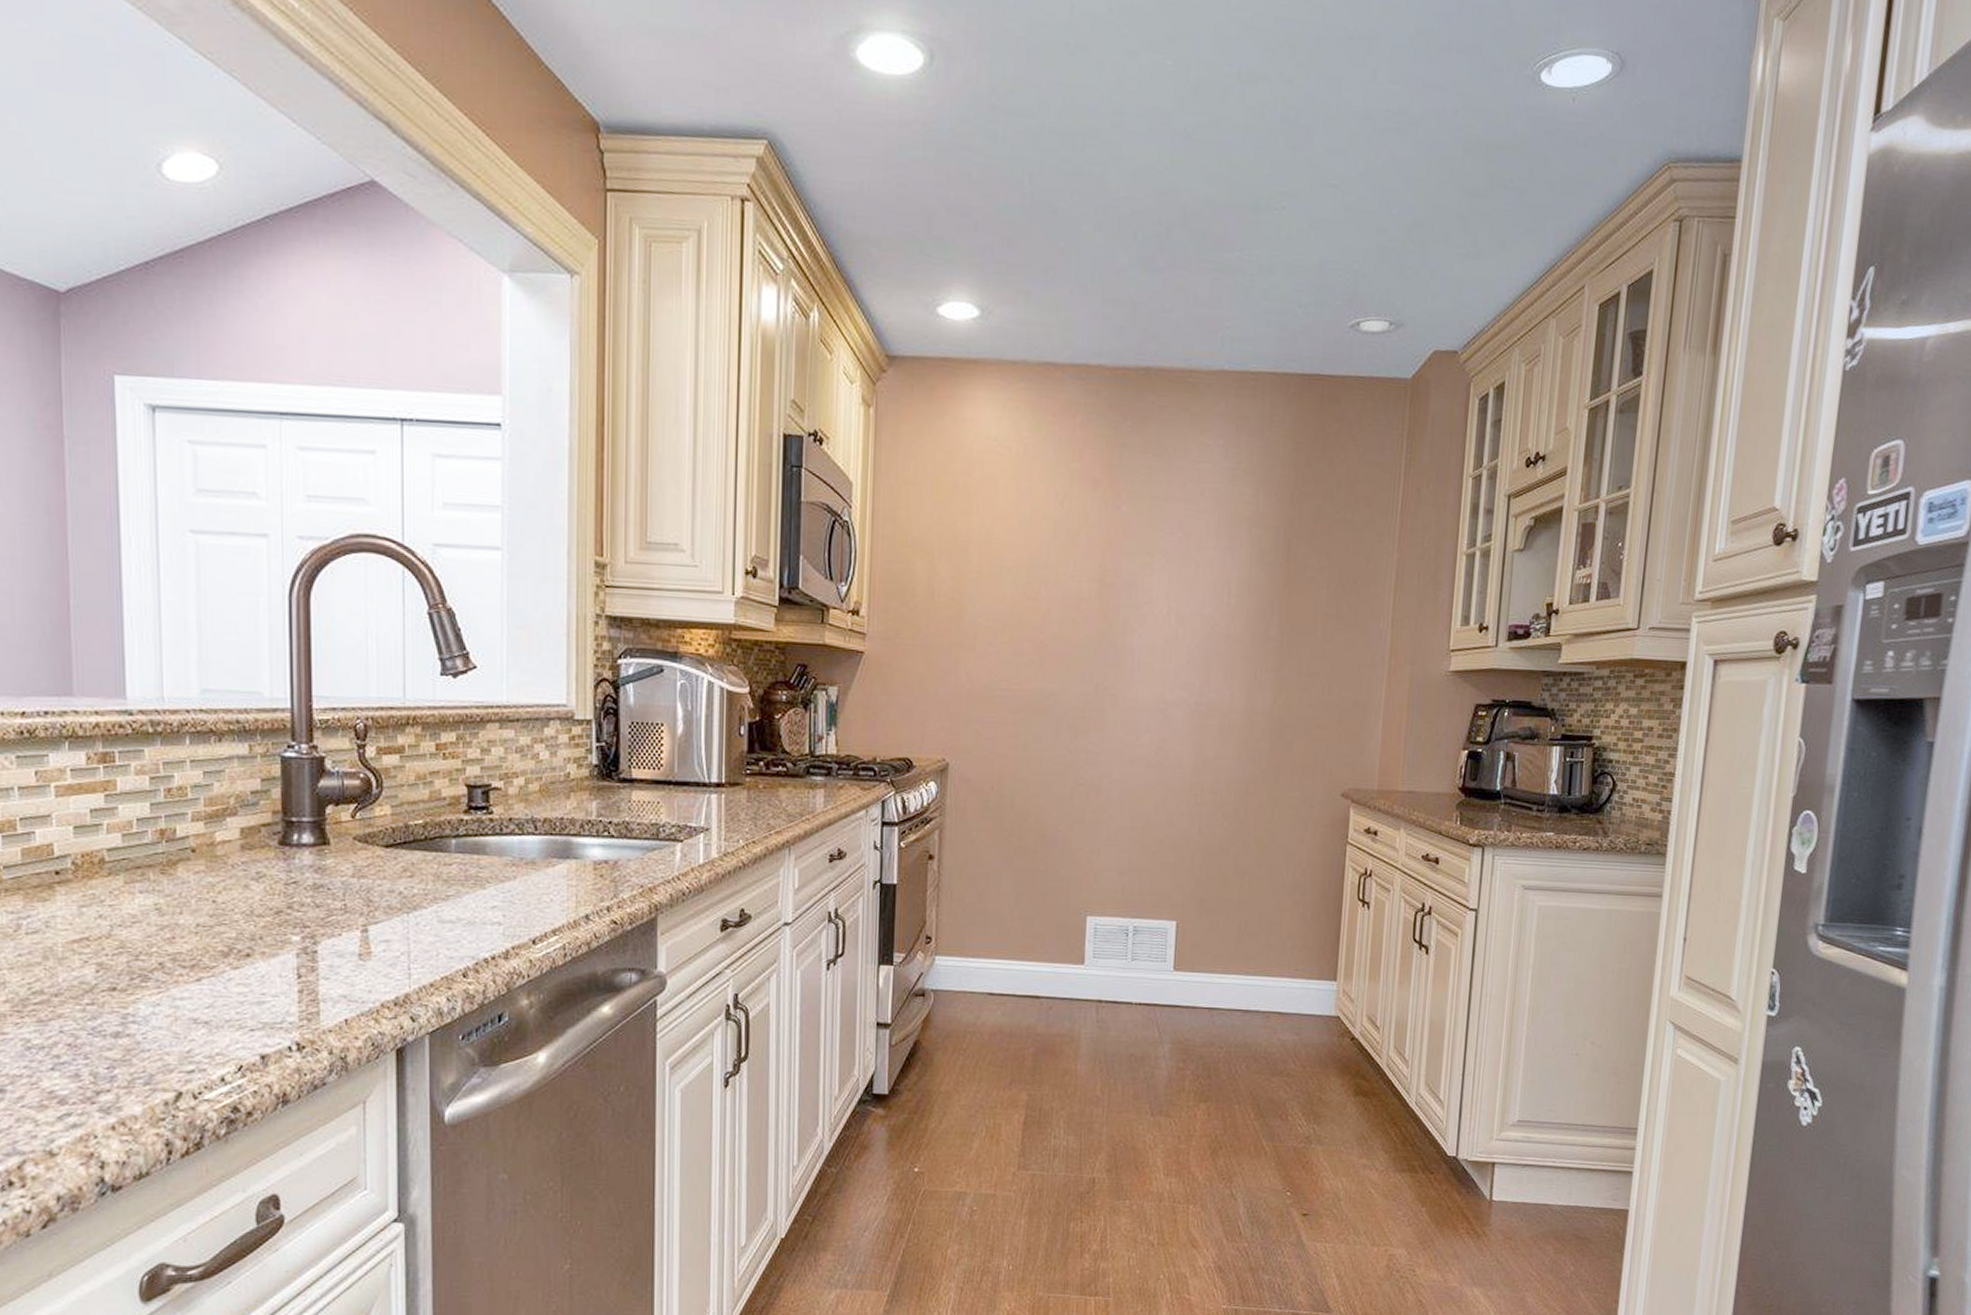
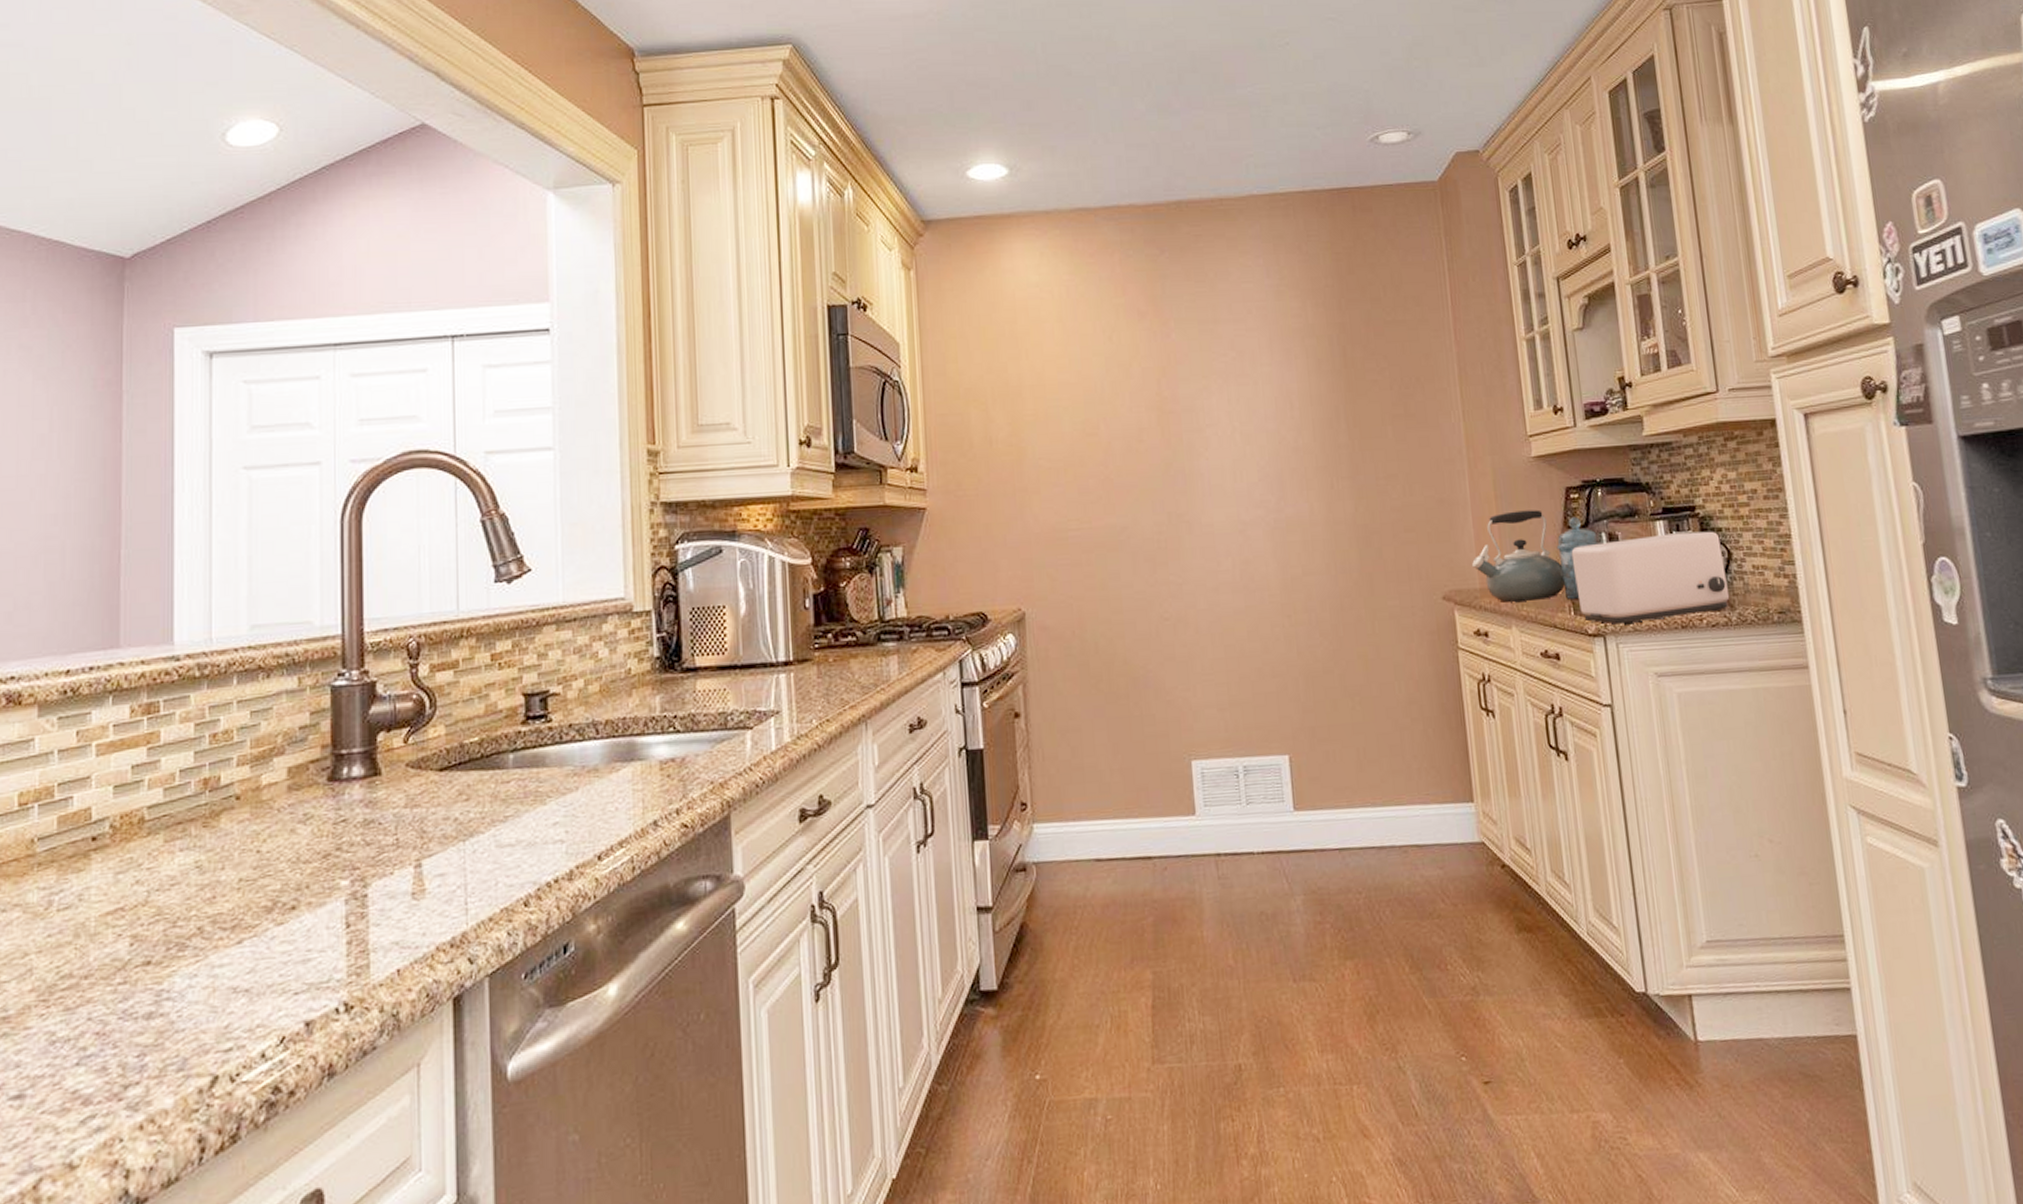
kettle: none [1373,721,1458,807] -> present [1471,509,1565,602]
canister: none [1455,732,1498,810] -> present [1556,516,1601,599]
toaster: none [1466,759,1609,838] -> present [1571,531,1730,624]

